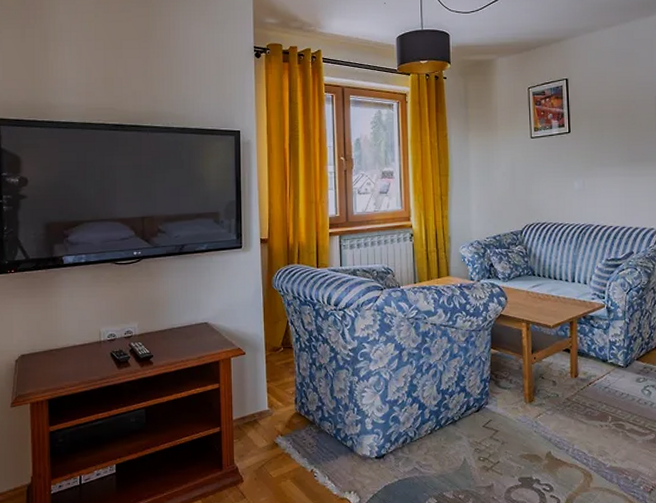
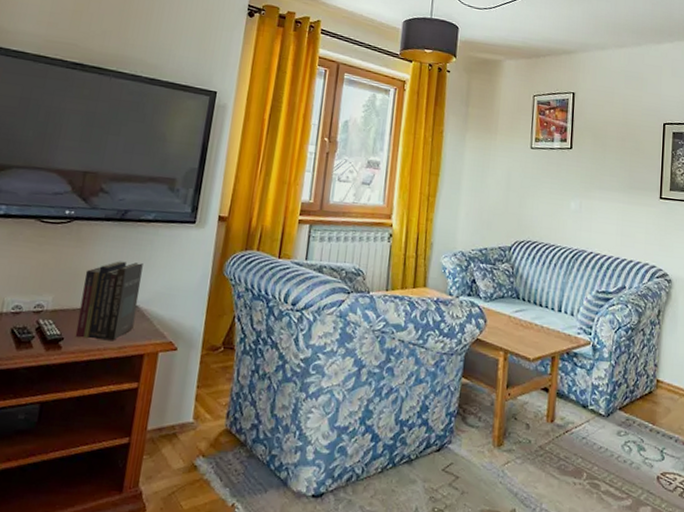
books: none [160,287,207,354] -> present [75,261,143,341]

